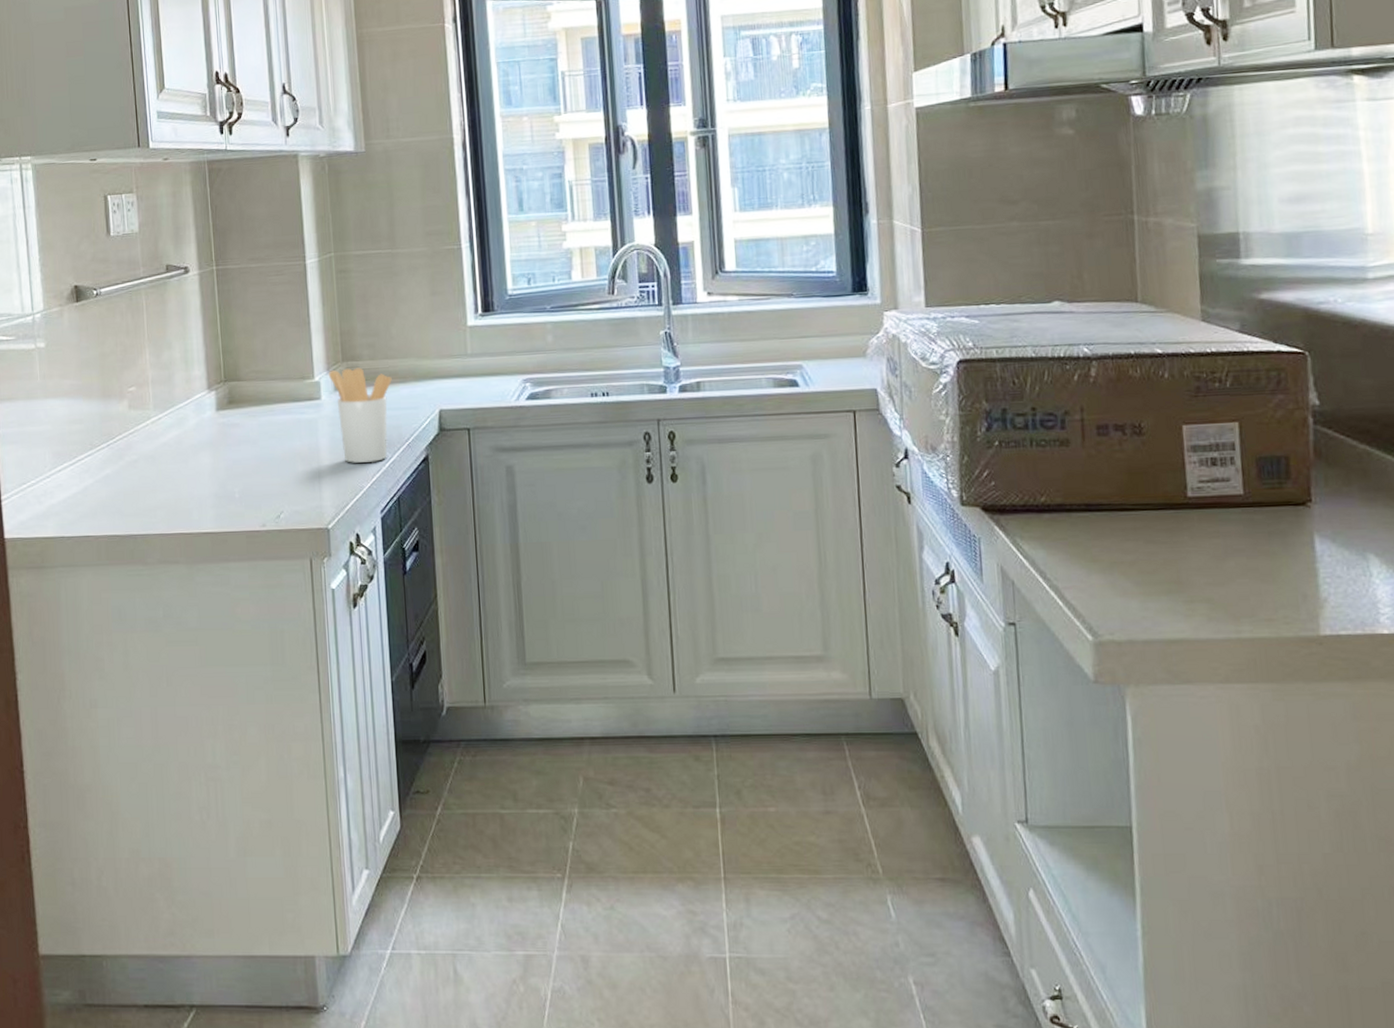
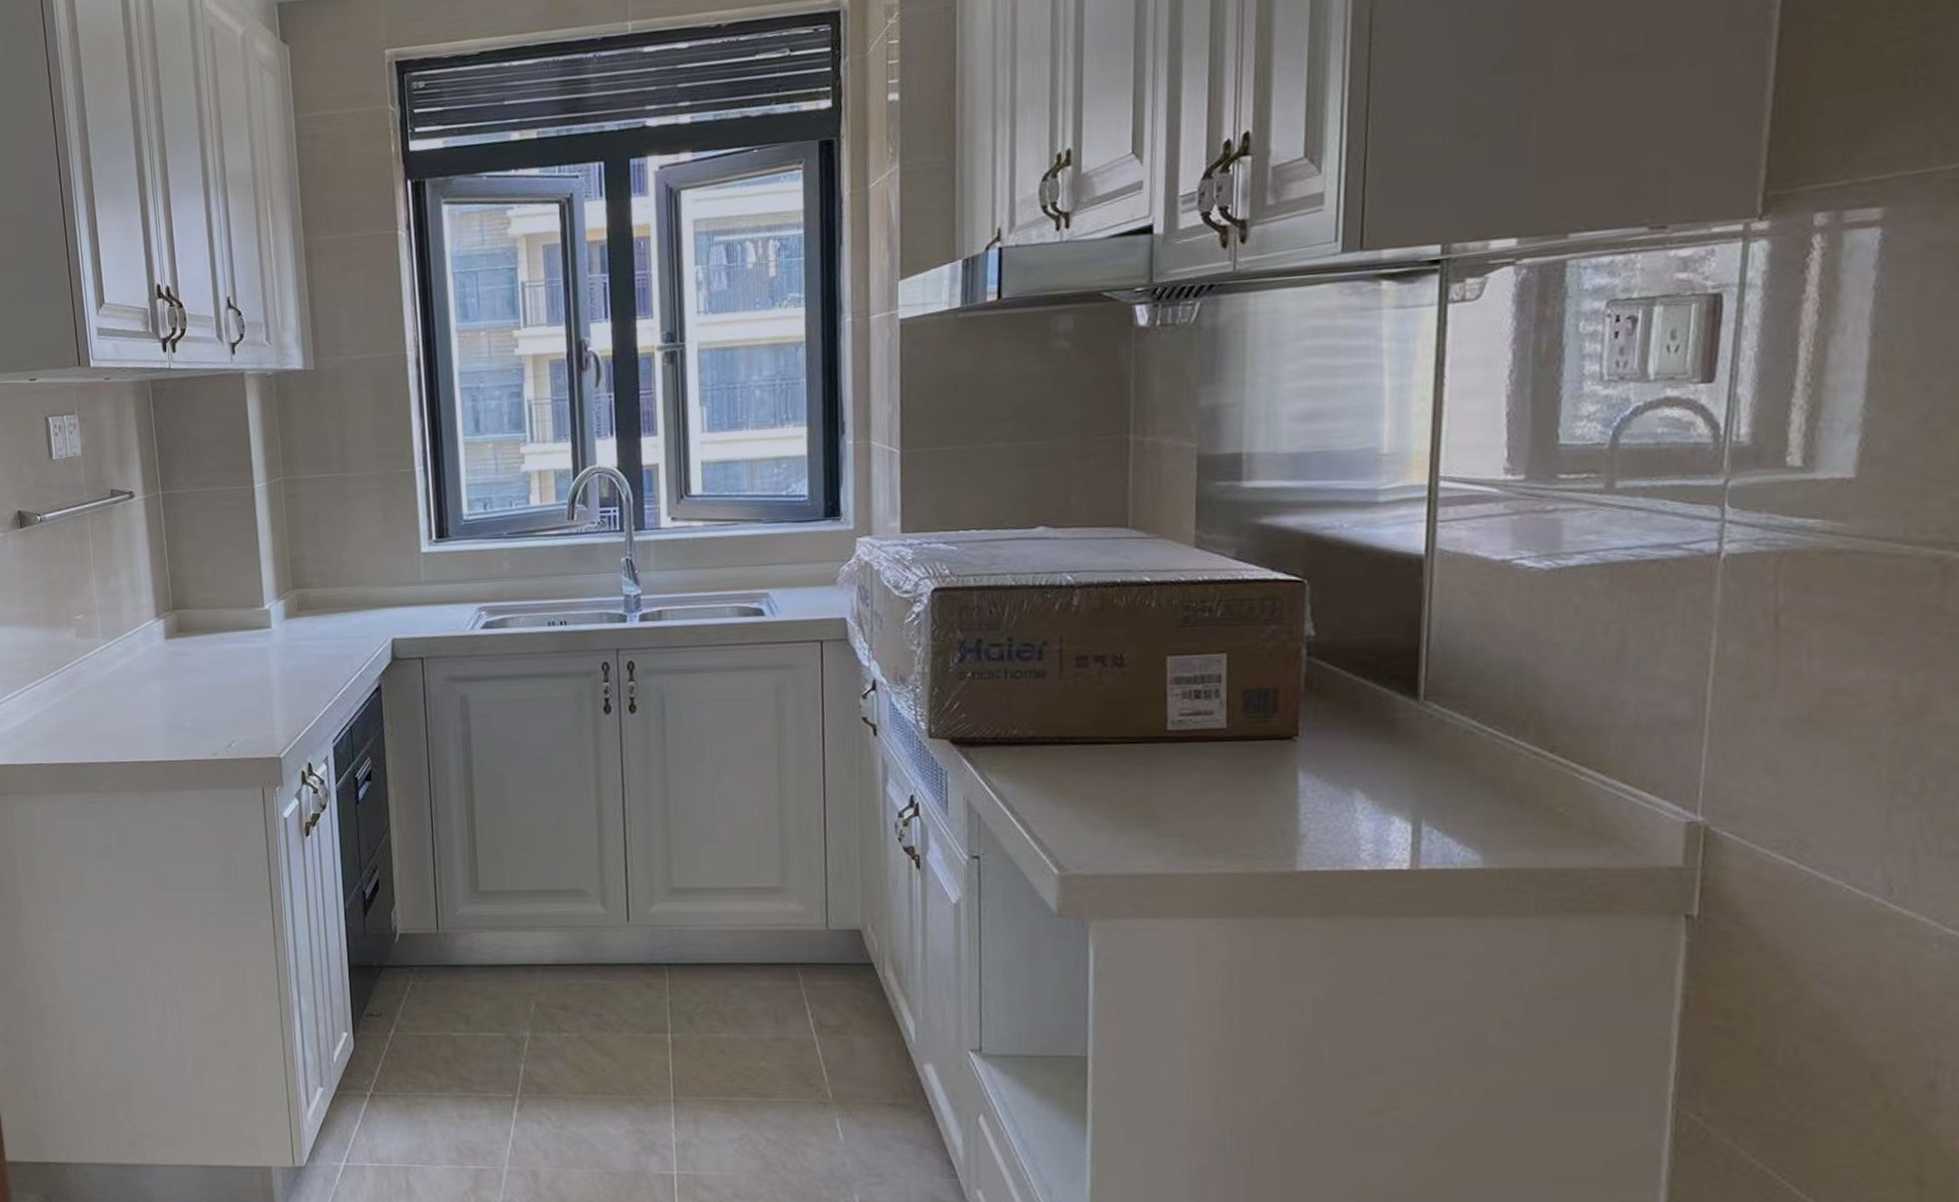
utensil holder: present [328,367,392,463] -> none [278,595,344,693]

